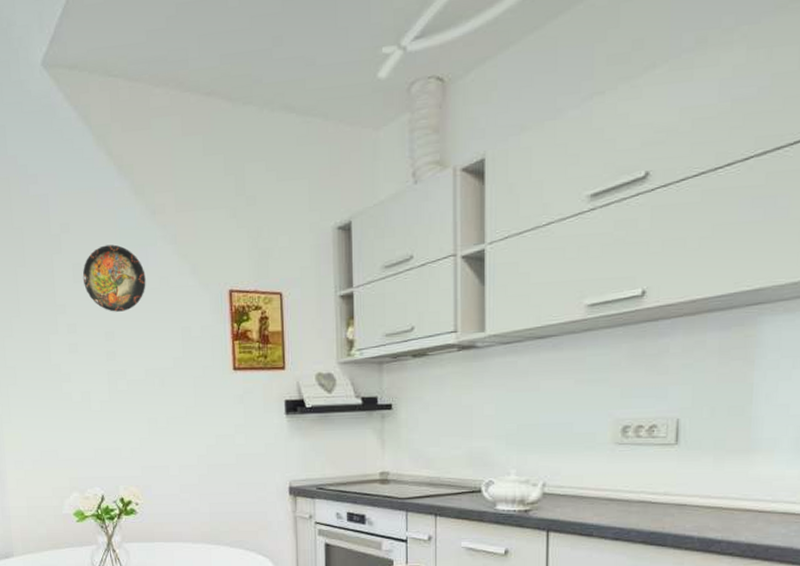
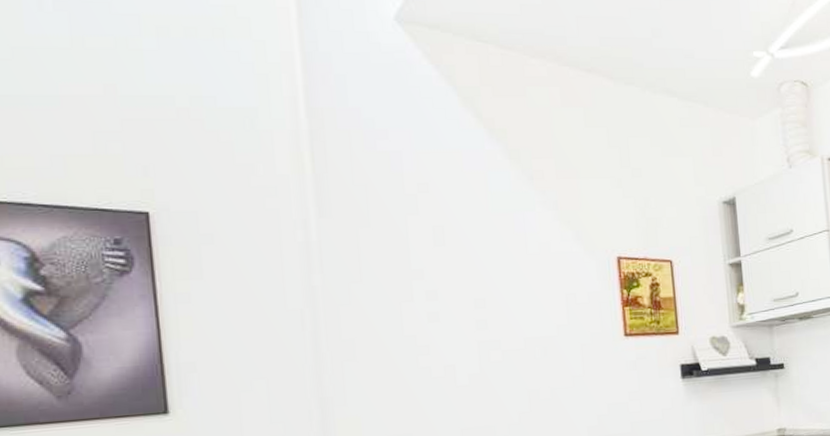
decorative plate: present [82,244,146,312] -> none [445,208,524,278]

